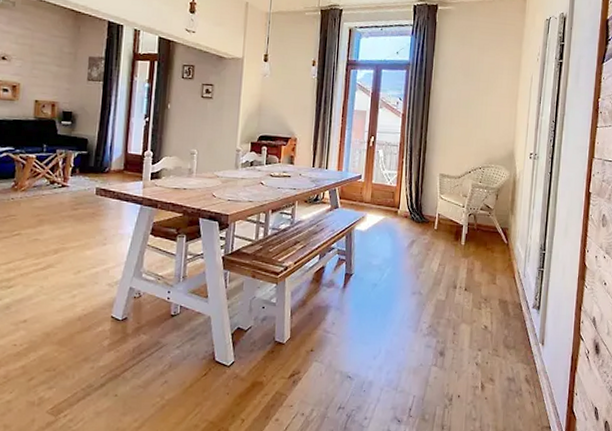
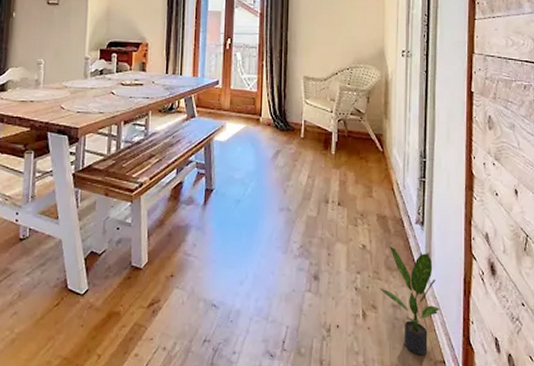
potted plant: none [497,327,548,422] -> present [379,246,439,356]

